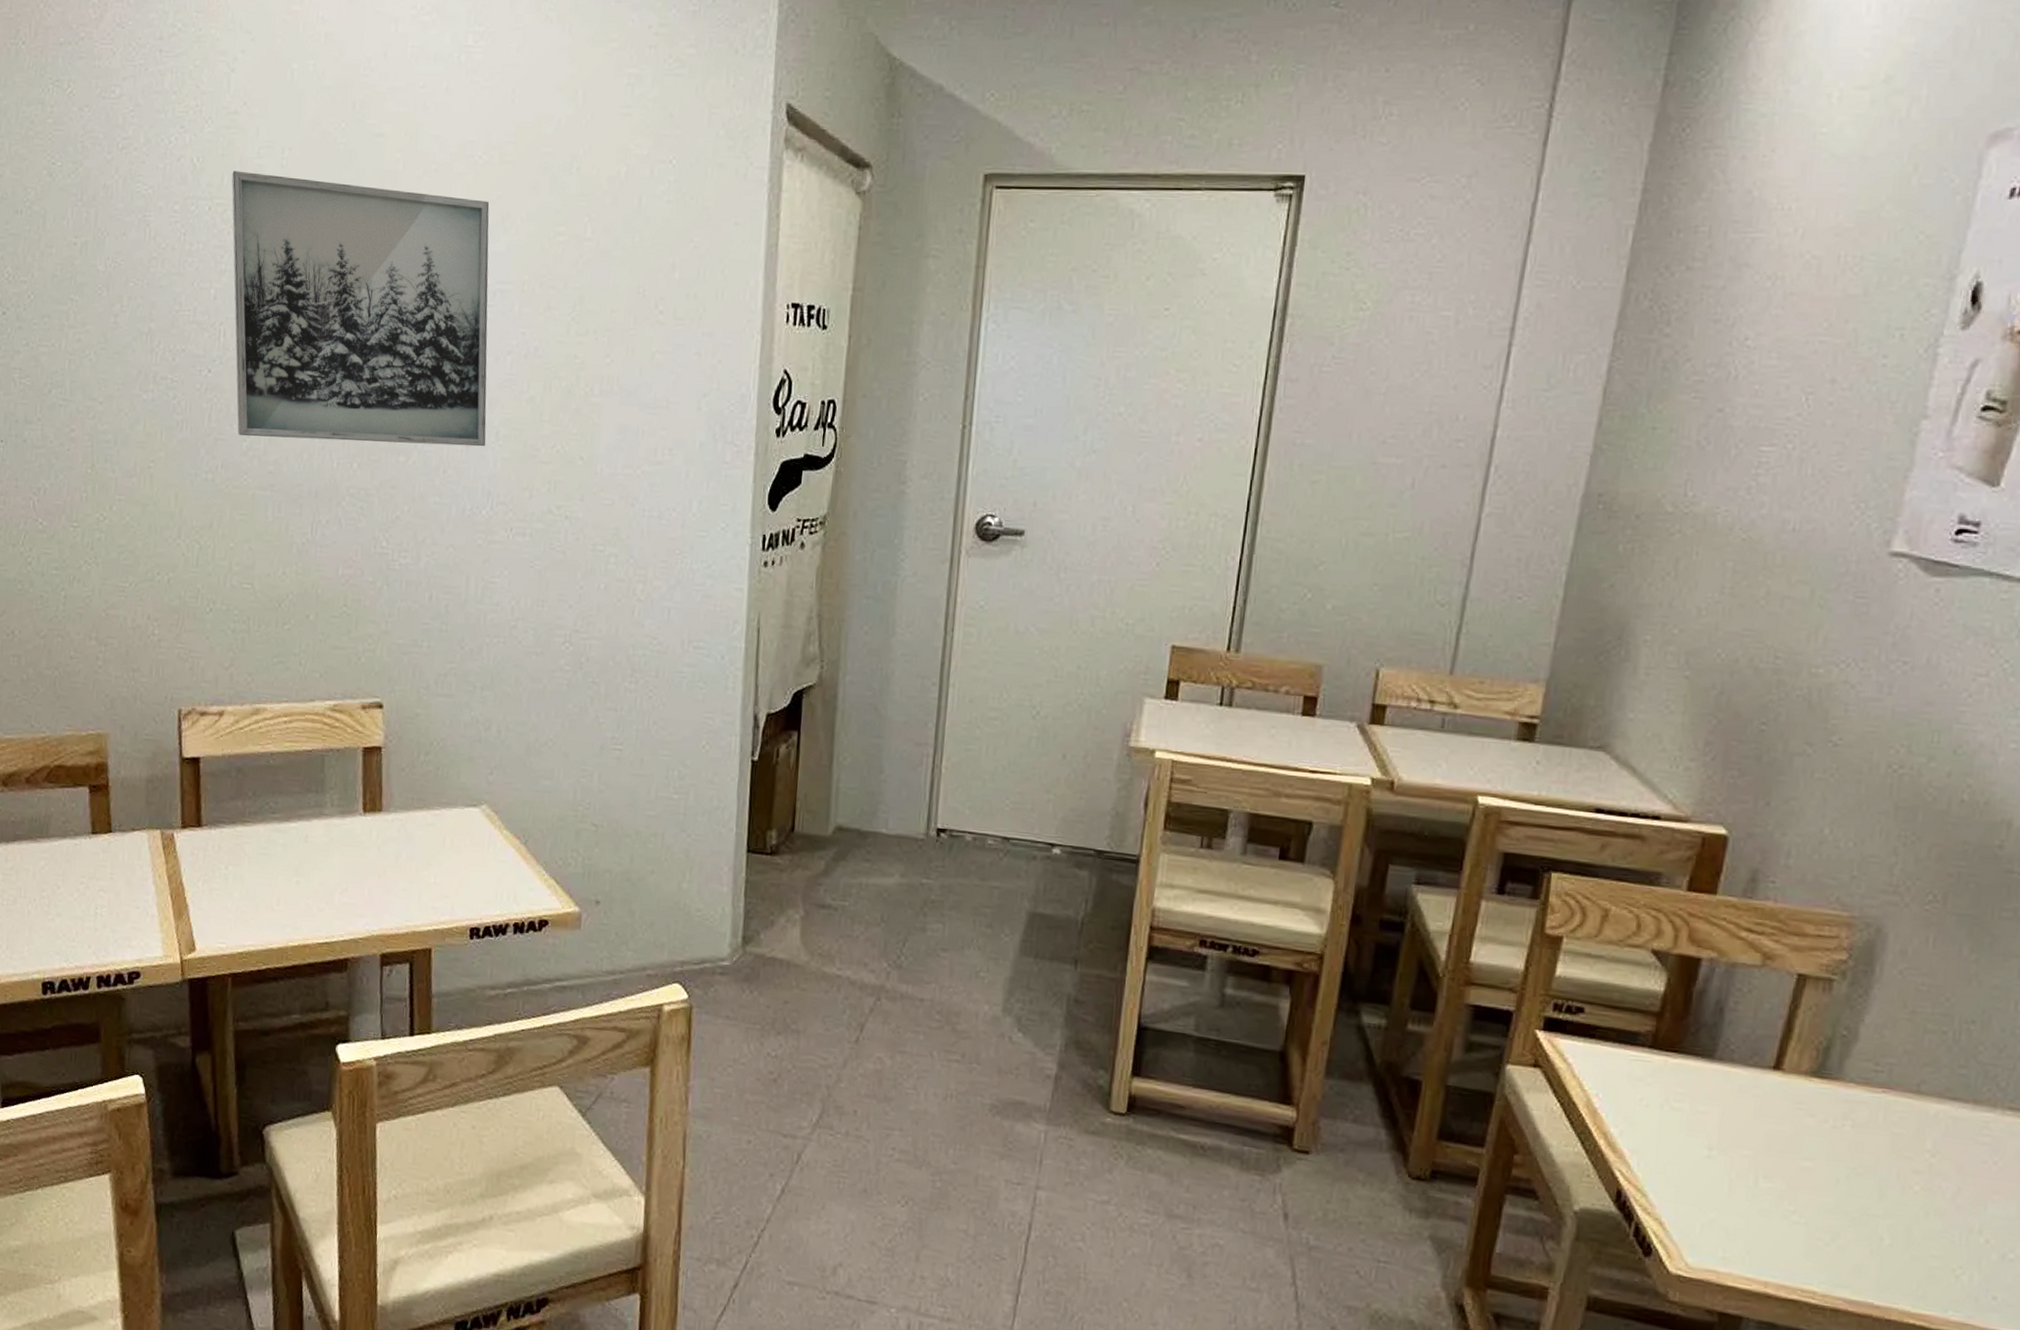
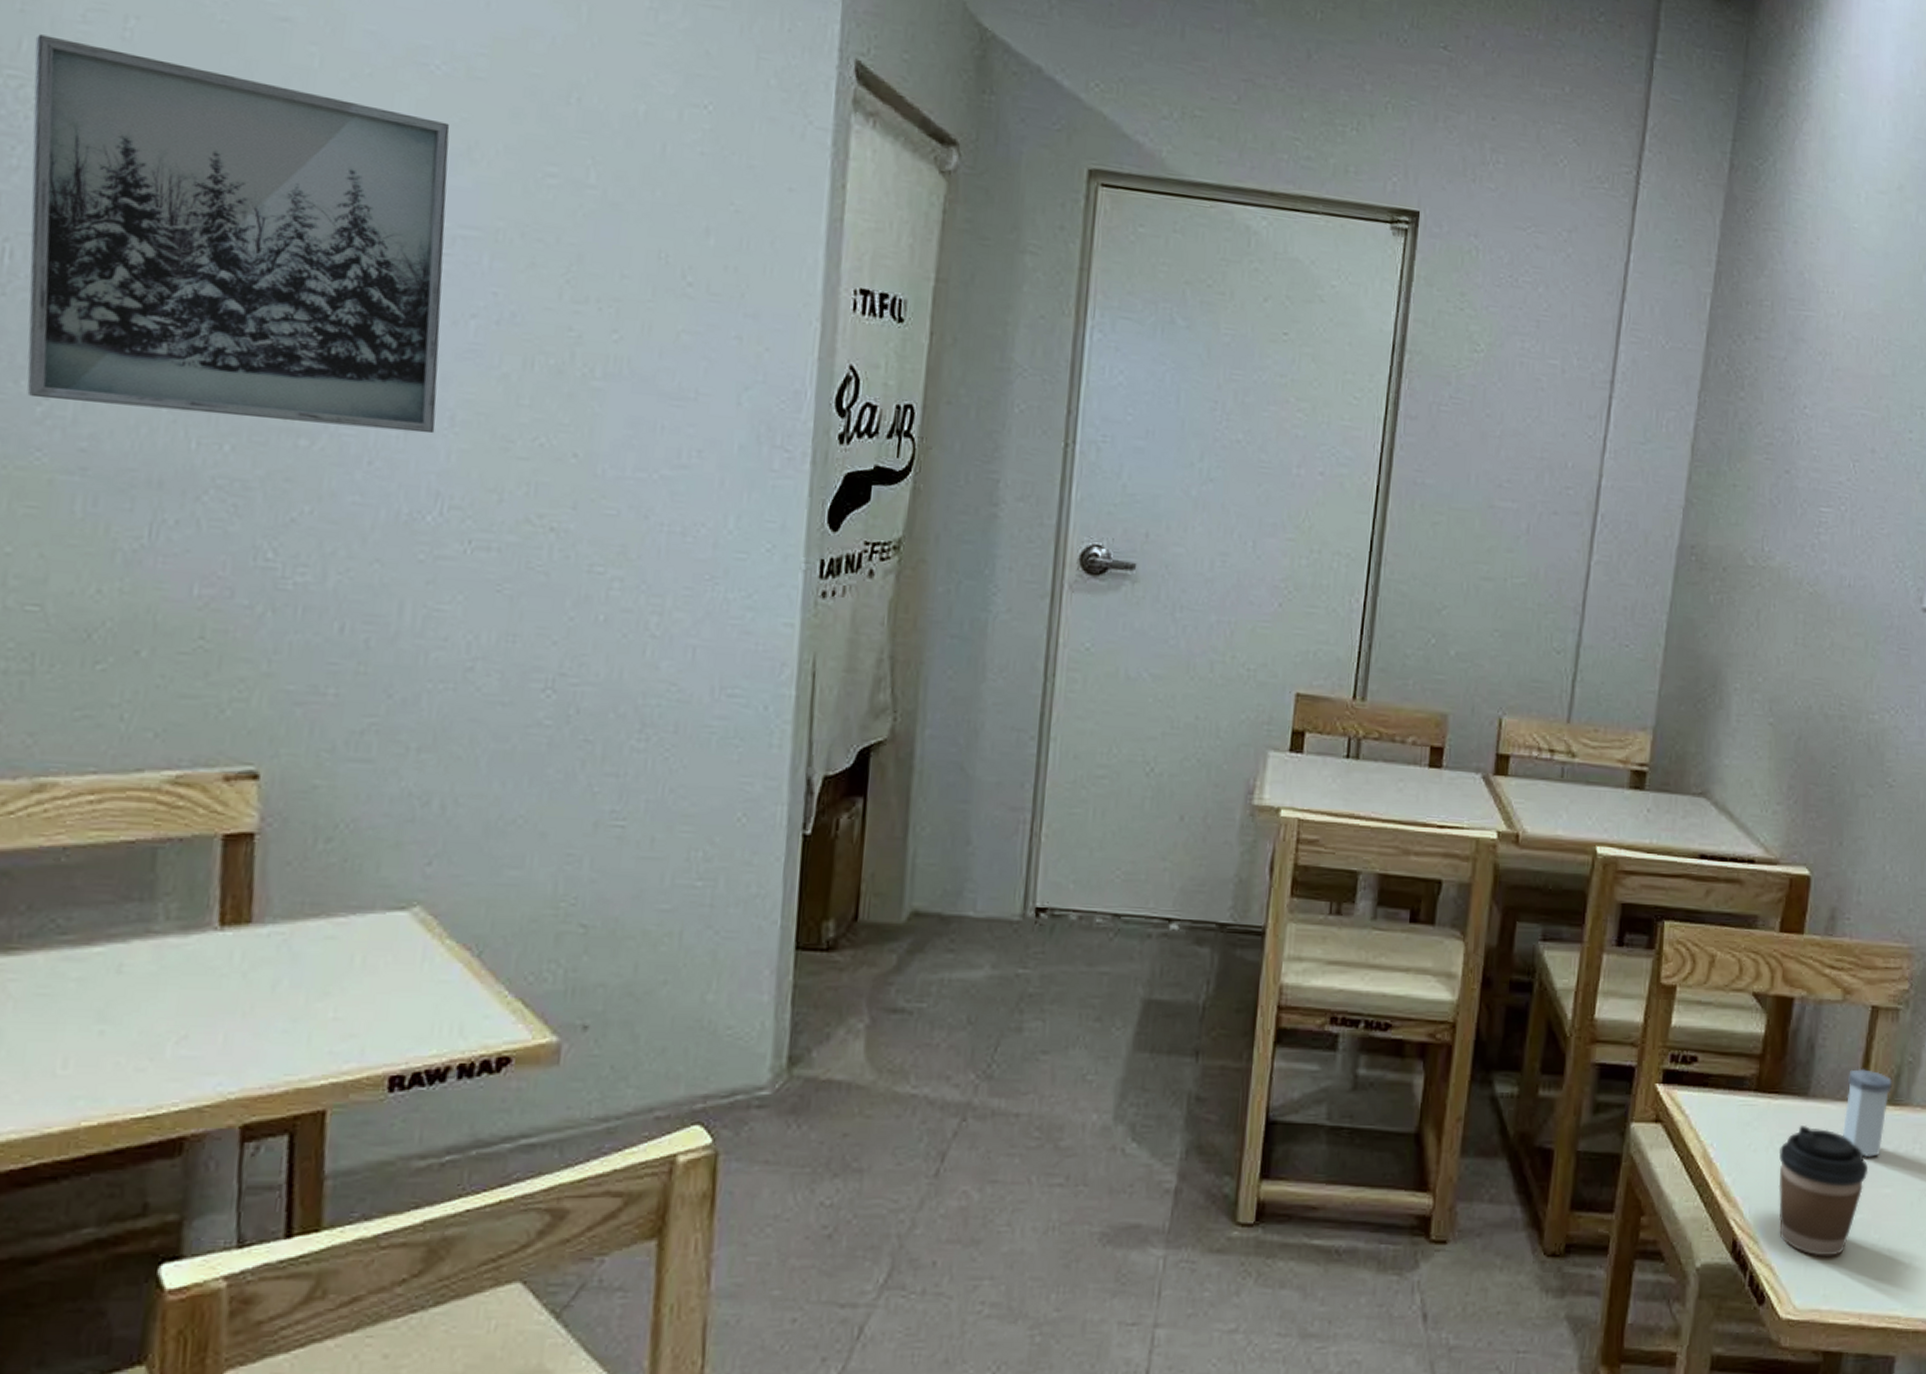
coffee cup: none [1672,1087,1785,1221] -> present [1778,1126,1869,1256]
salt shaker: none [1753,1036,1820,1128] -> present [1842,1068,1893,1157]

